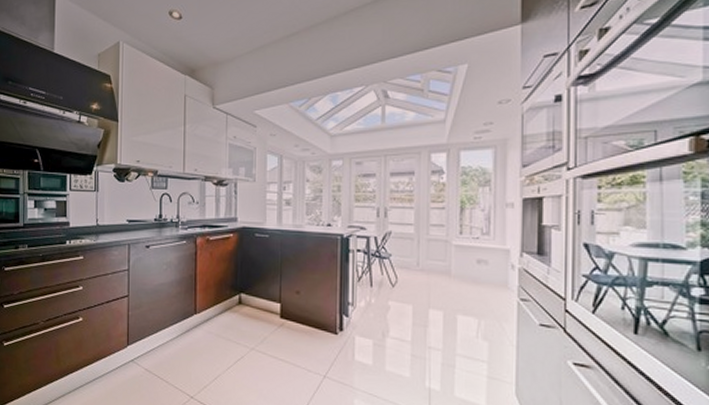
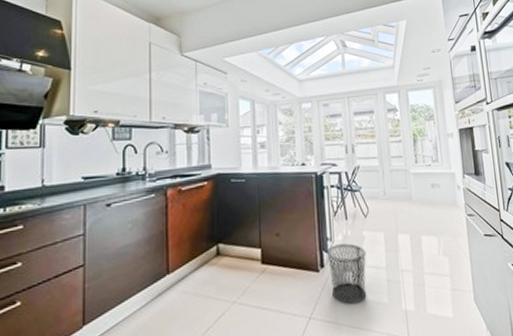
waste bin: none [347,310,390,371] -> present [327,243,367,304]

